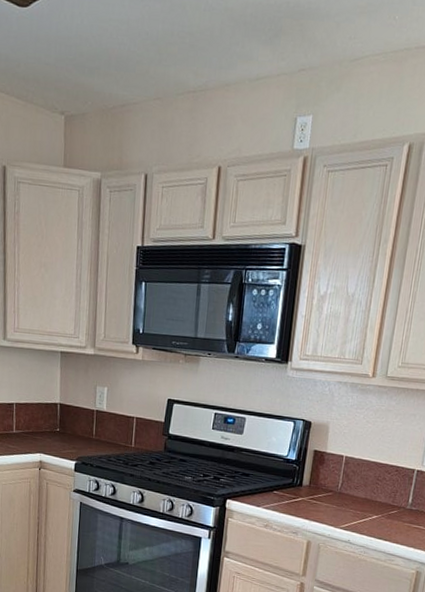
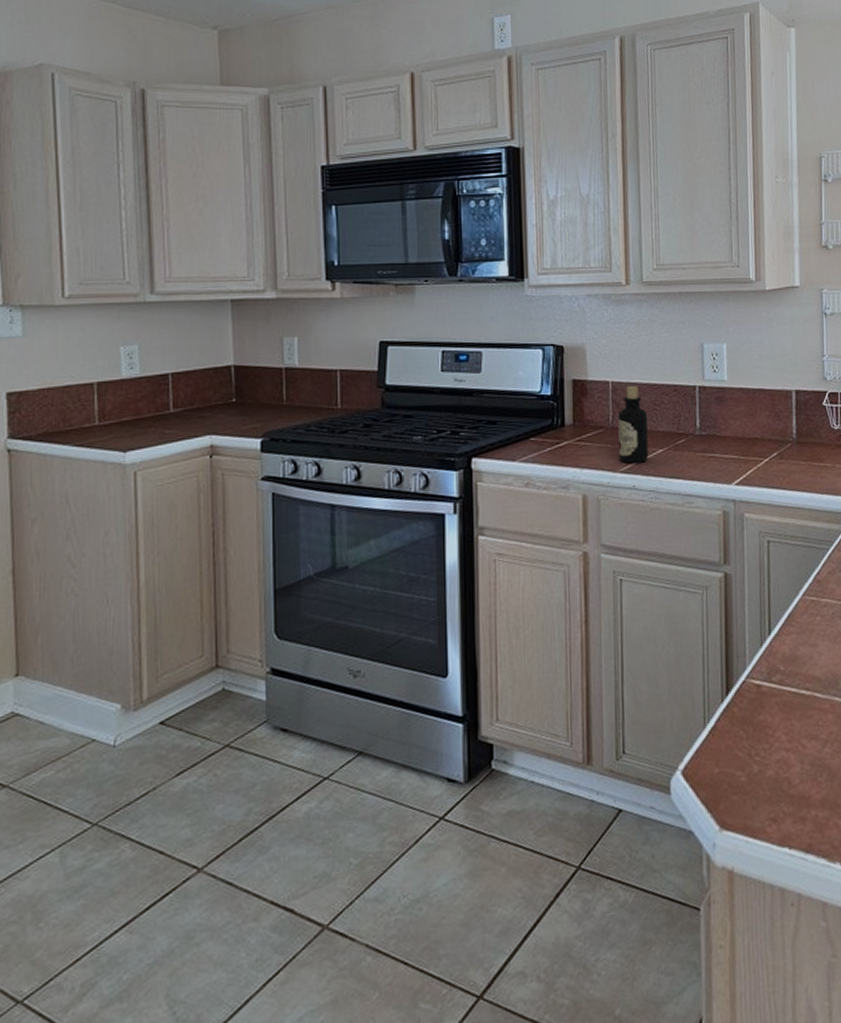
bottle: none [341,462,371,524] -> present [618,386,649,463]

